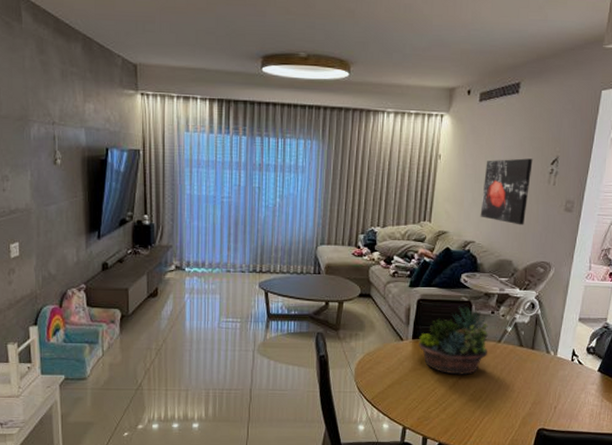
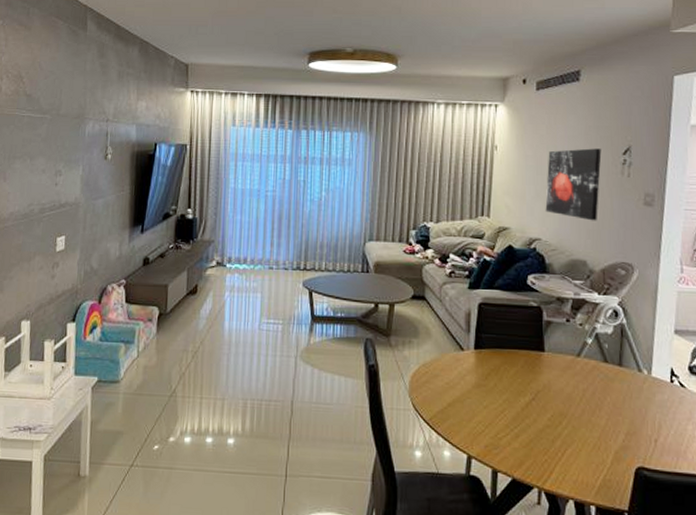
succulent planter: present [418,306,489,375] -> none [481,312,566,395]

